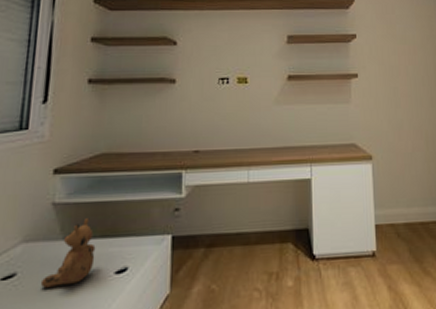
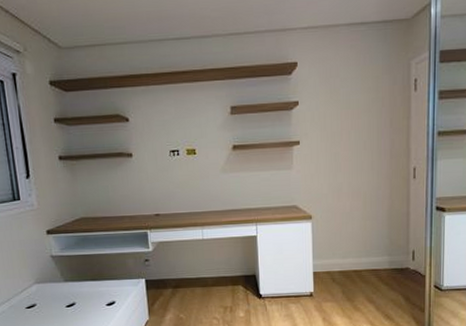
teddy bear: present [40,218,96,288] -> none [54,267,90,314]

